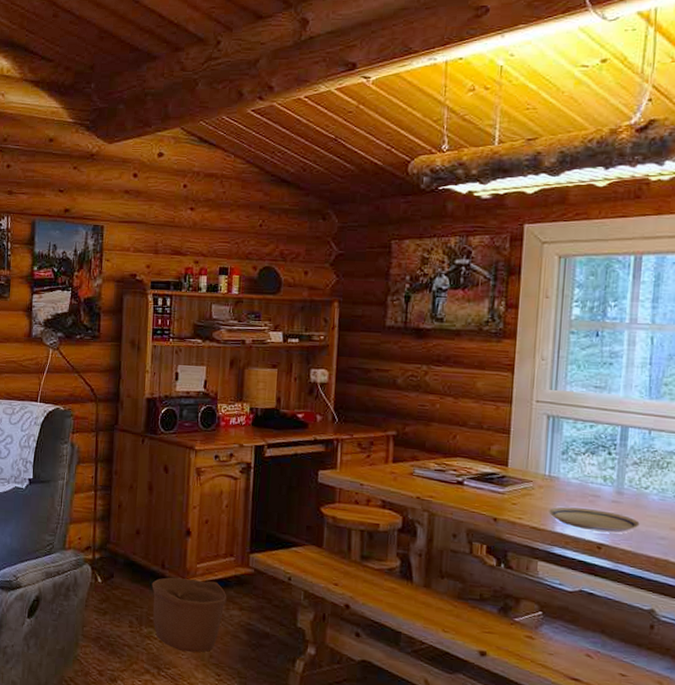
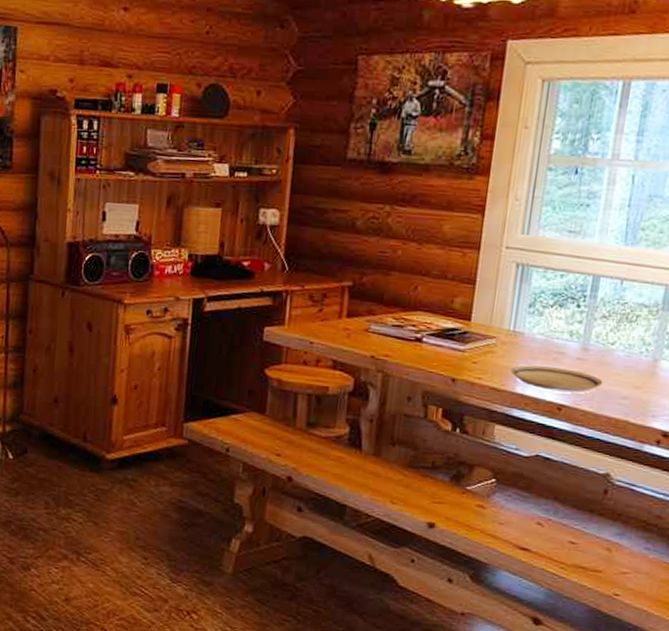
basket: present [151,577,227,653] -> none [71,451,157,535]

